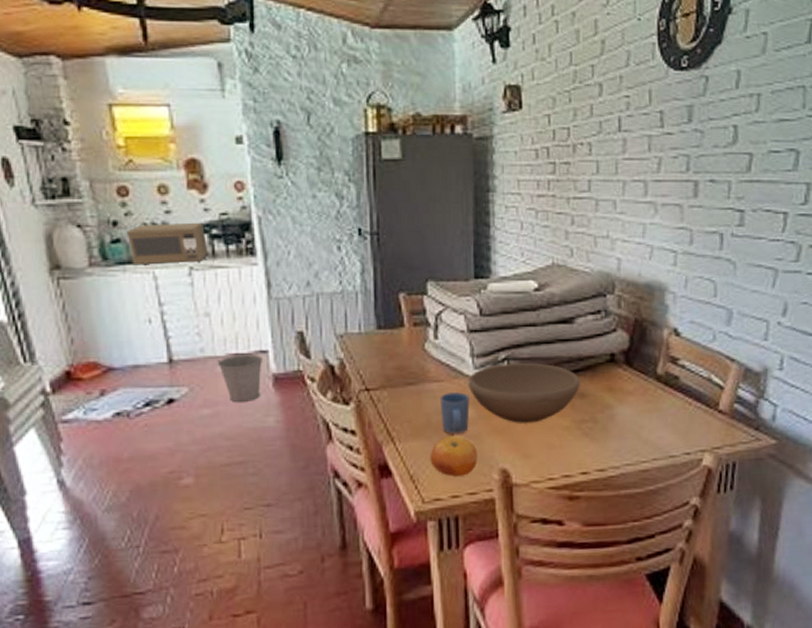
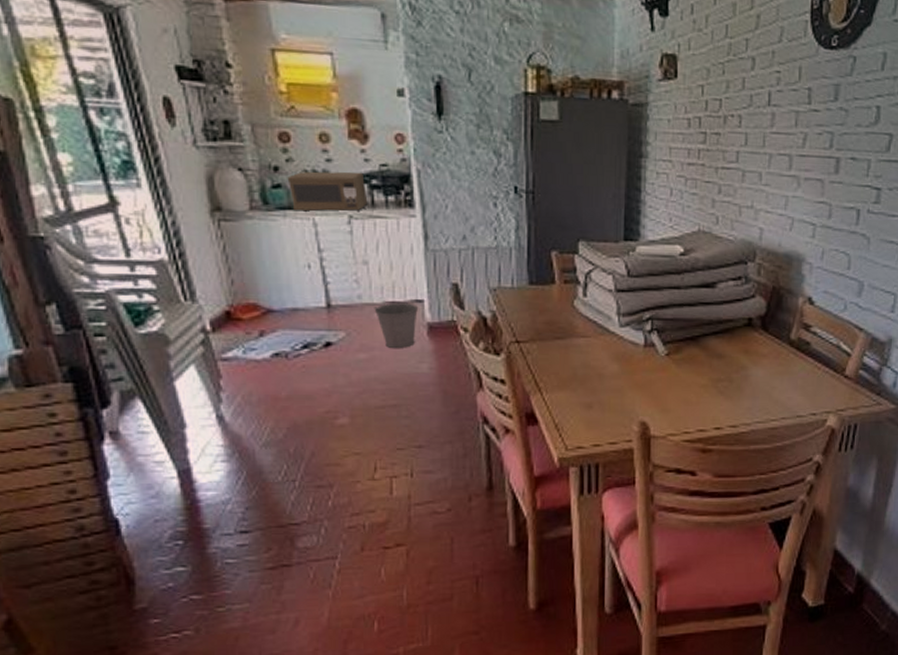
fruit: present [430,435,478,477] -> none [574,388,620,427]
mug: present [439,391,470,434] -> none [586,347,614,387]
bowl: present [468,363,580,423] -> none [613,323,718,380]

